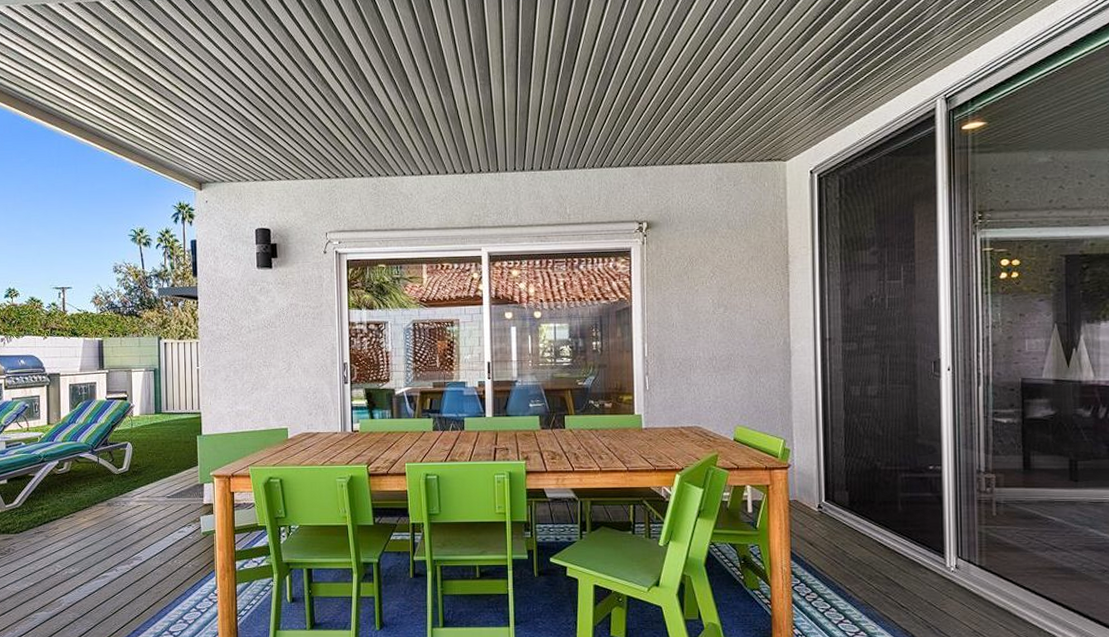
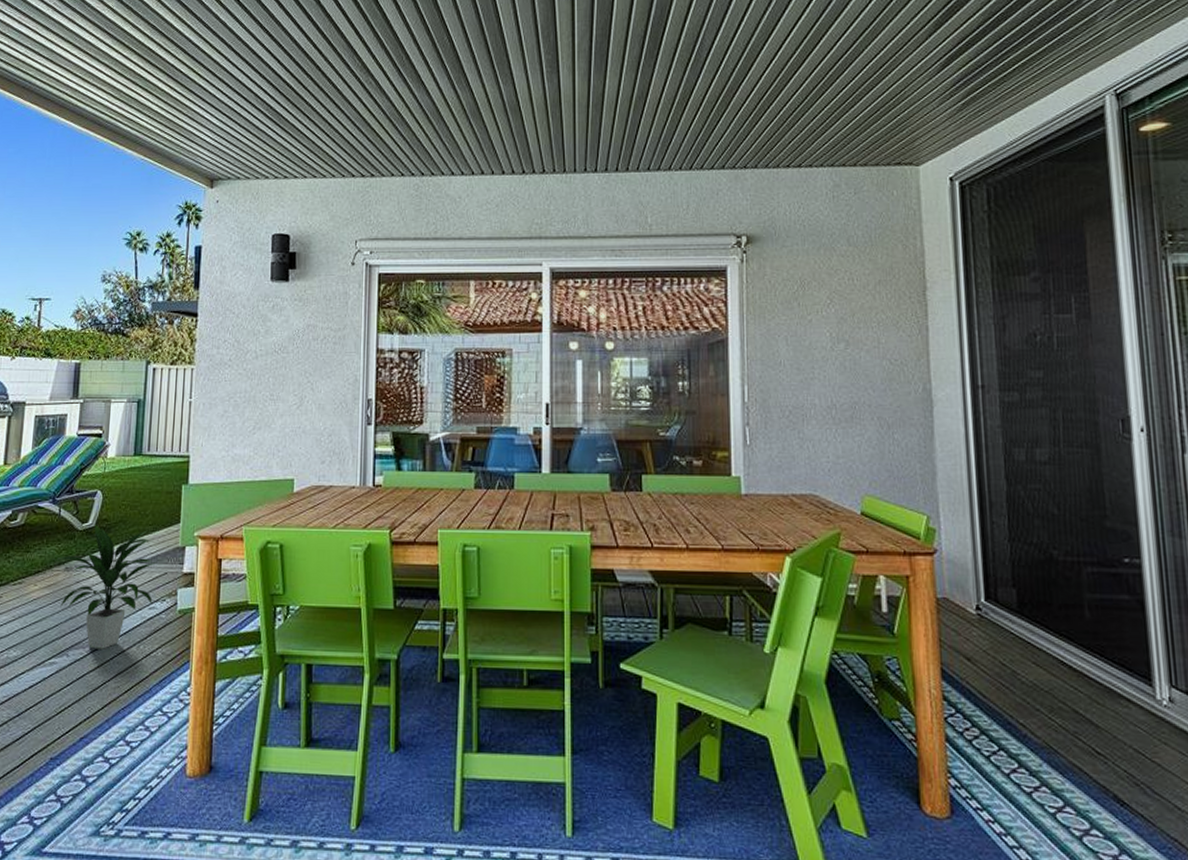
indoor plant: none [100,468,181,564] -> present [57,523,156,649]

